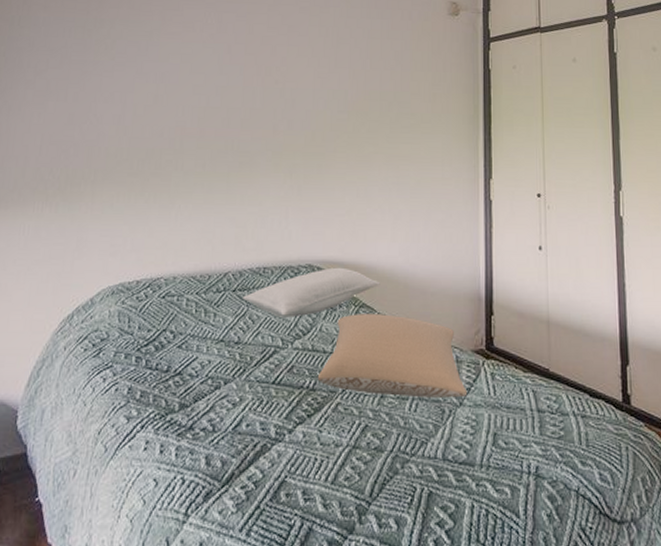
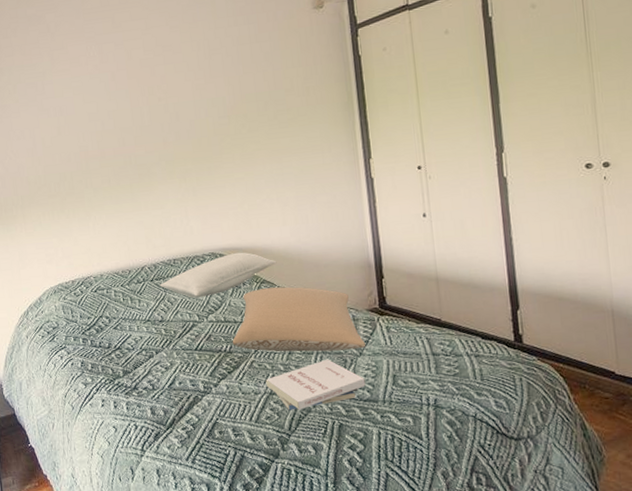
books: none [350,408,463,471] -> present [265,360,366,411]

